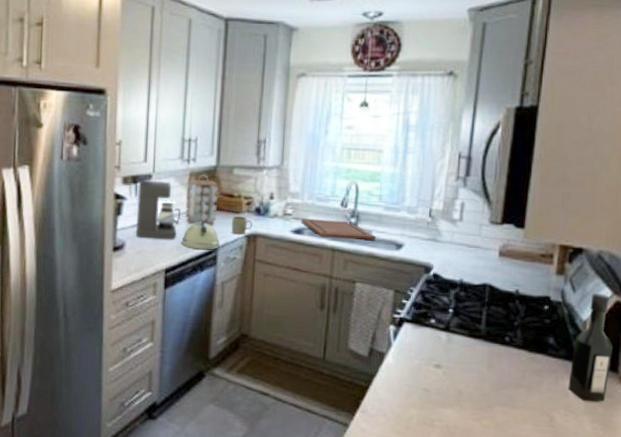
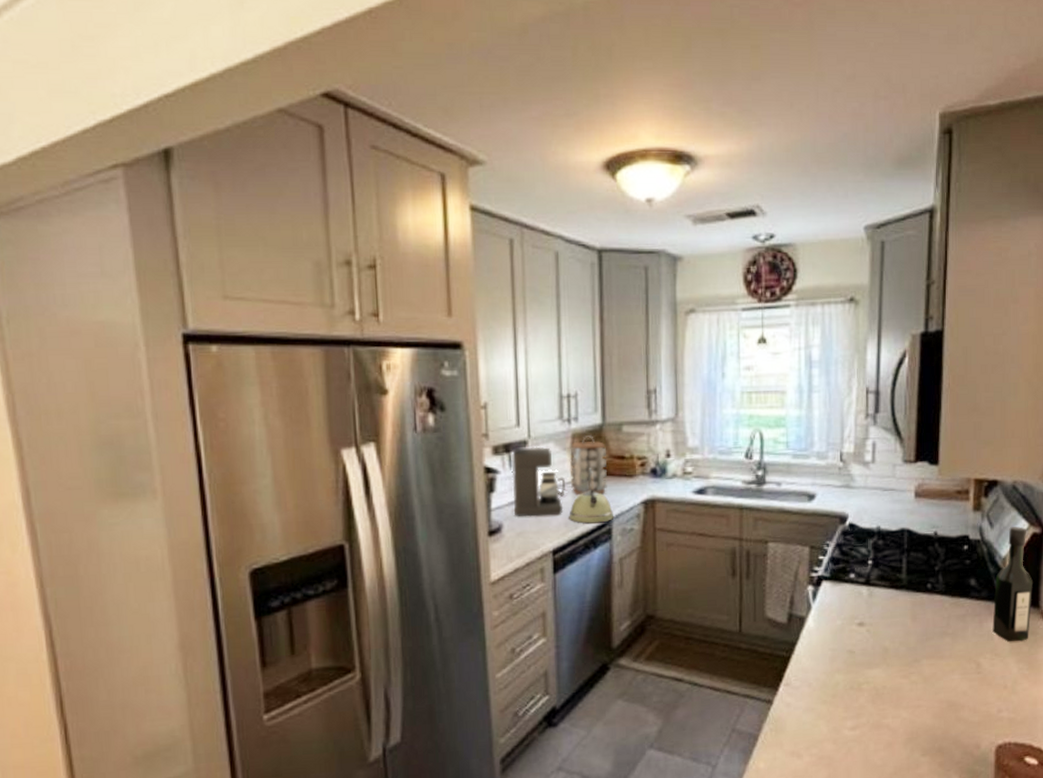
mug: present [231,215,252,235] -> none [624,479,649,502]
cutting board: present [301,218,376,241] -> none [703,474,786,496]

